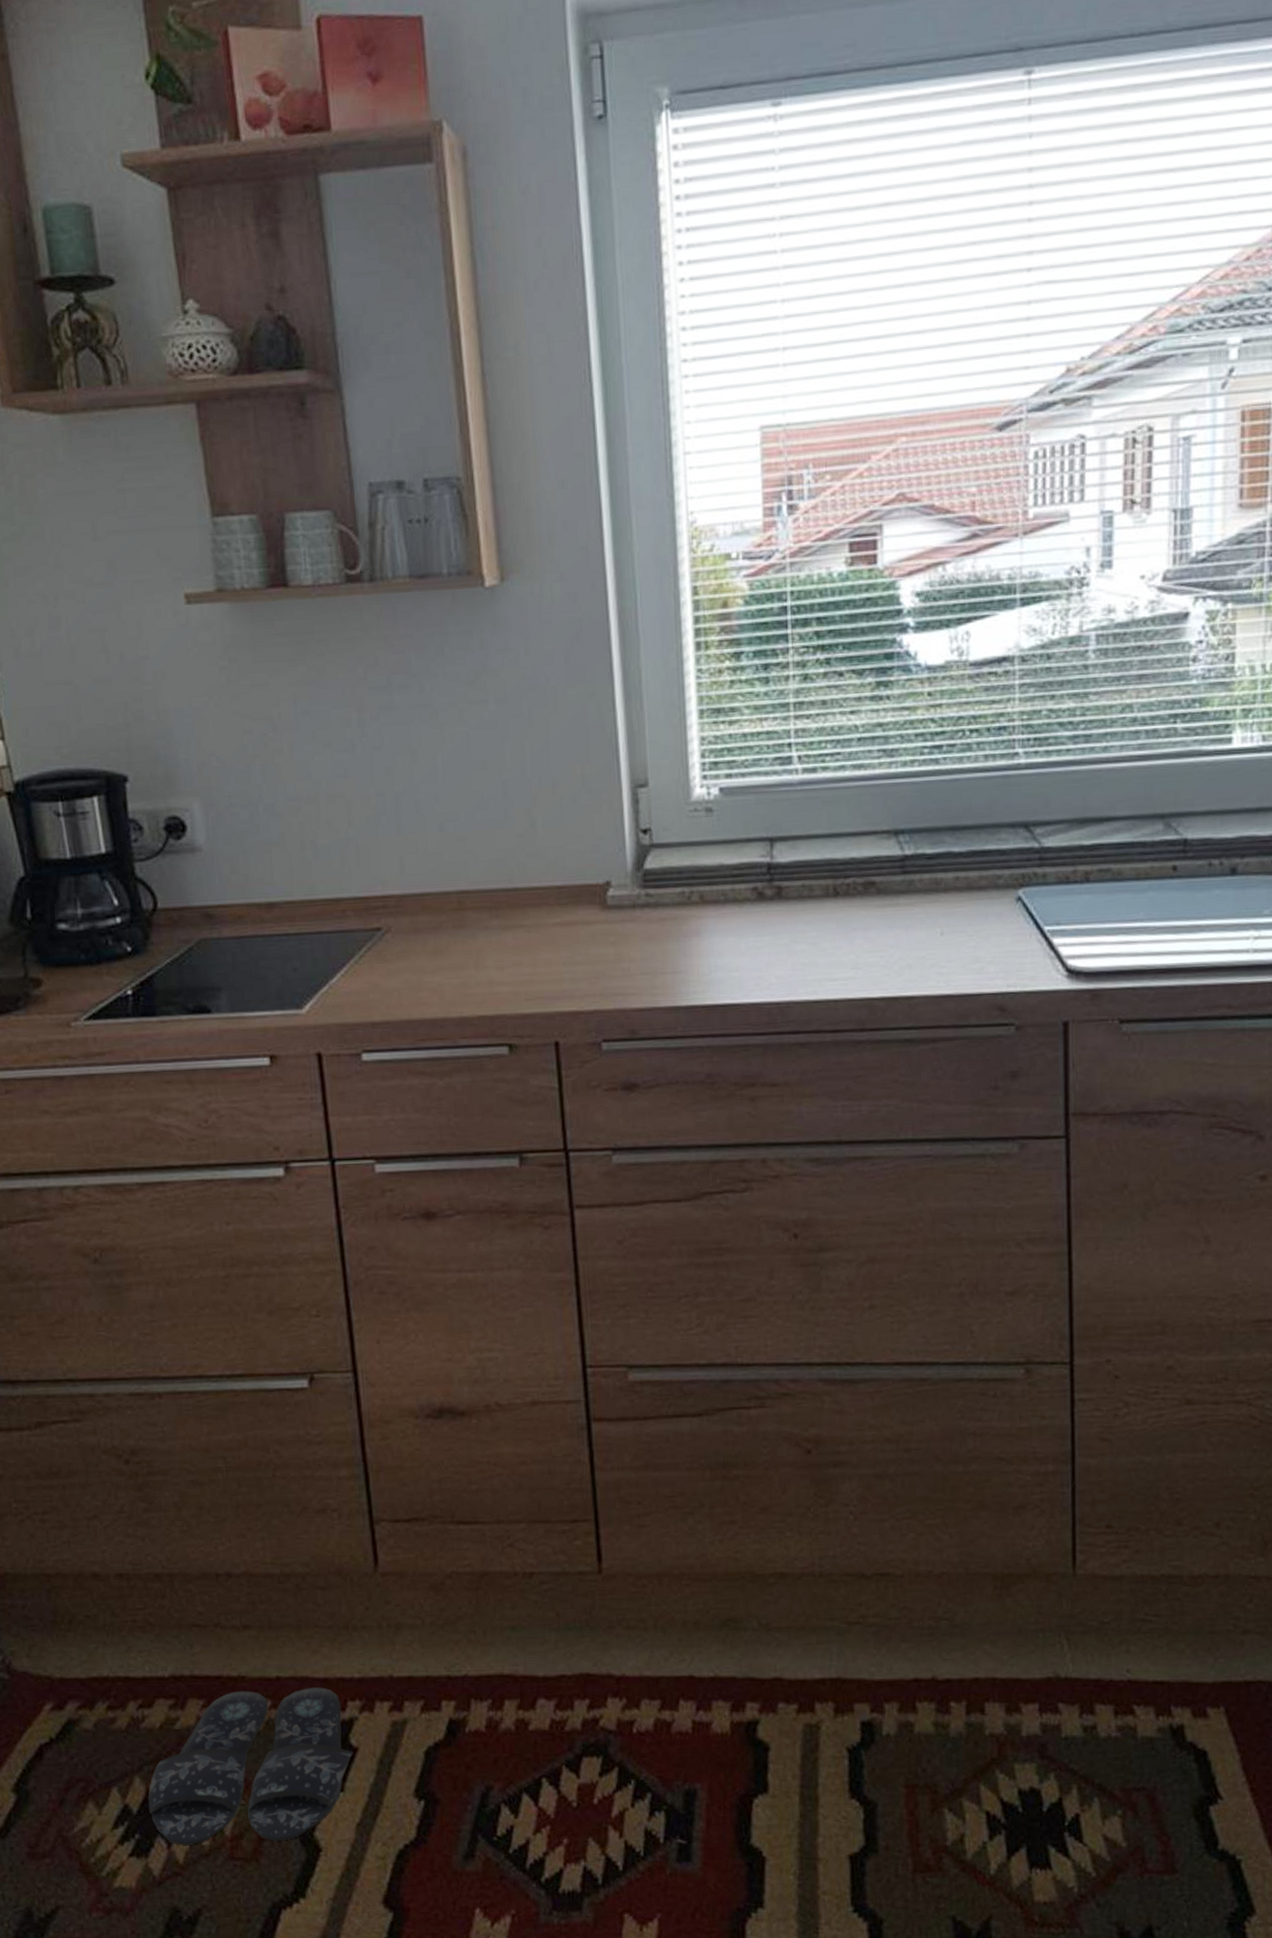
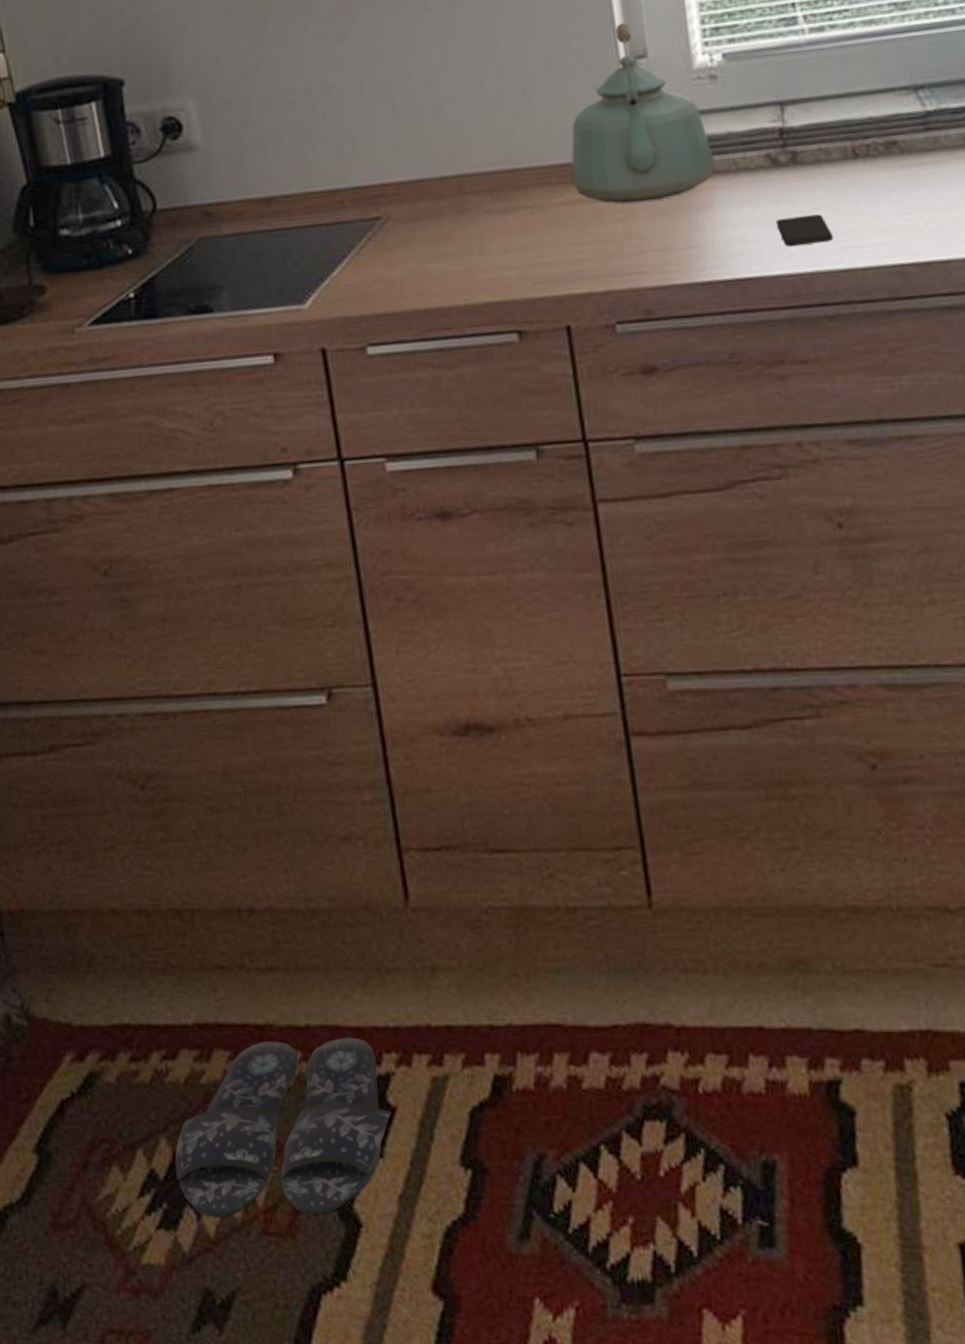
kettle: none [568,752,706,927] -> present [571,23,716,203]
mobile phone: none [758,947,810,977] -> present [775,214,834,247]

